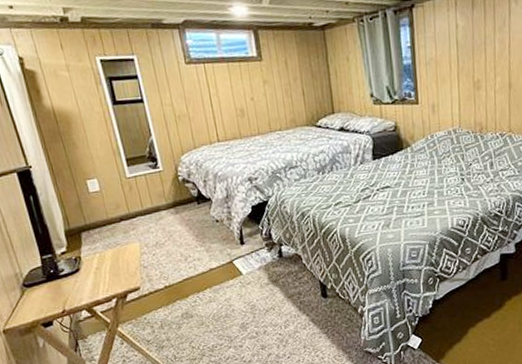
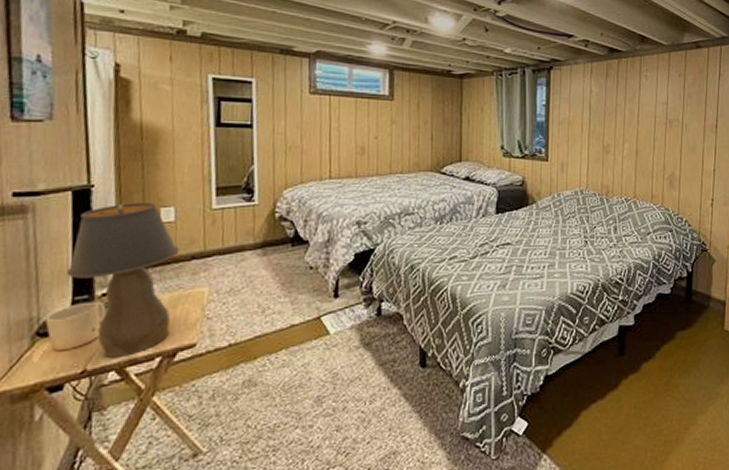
mug: none [26,258,68,298] -> present [45,301,107,351]
table lamp: none [28,176,118,300] -> present [66,203,180,357]

